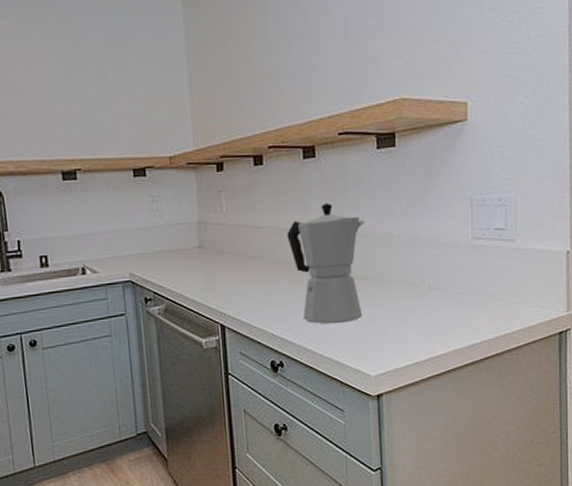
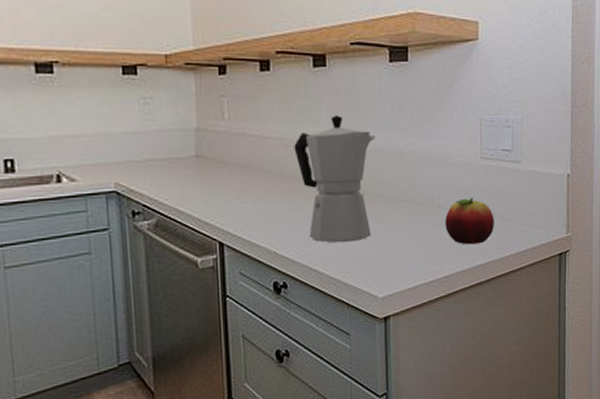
fruit: none [437,278,488,325] -> present [445,198,494,245]

